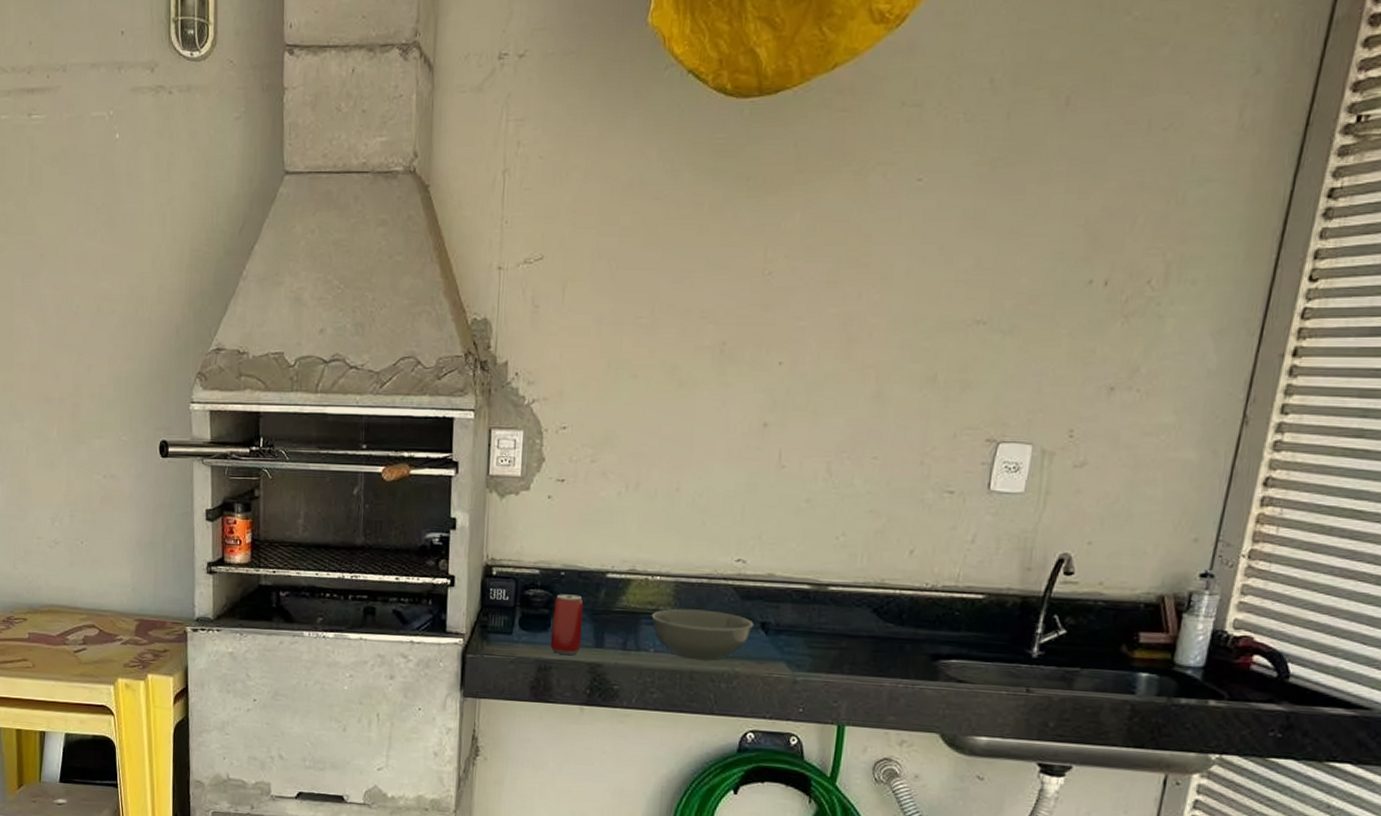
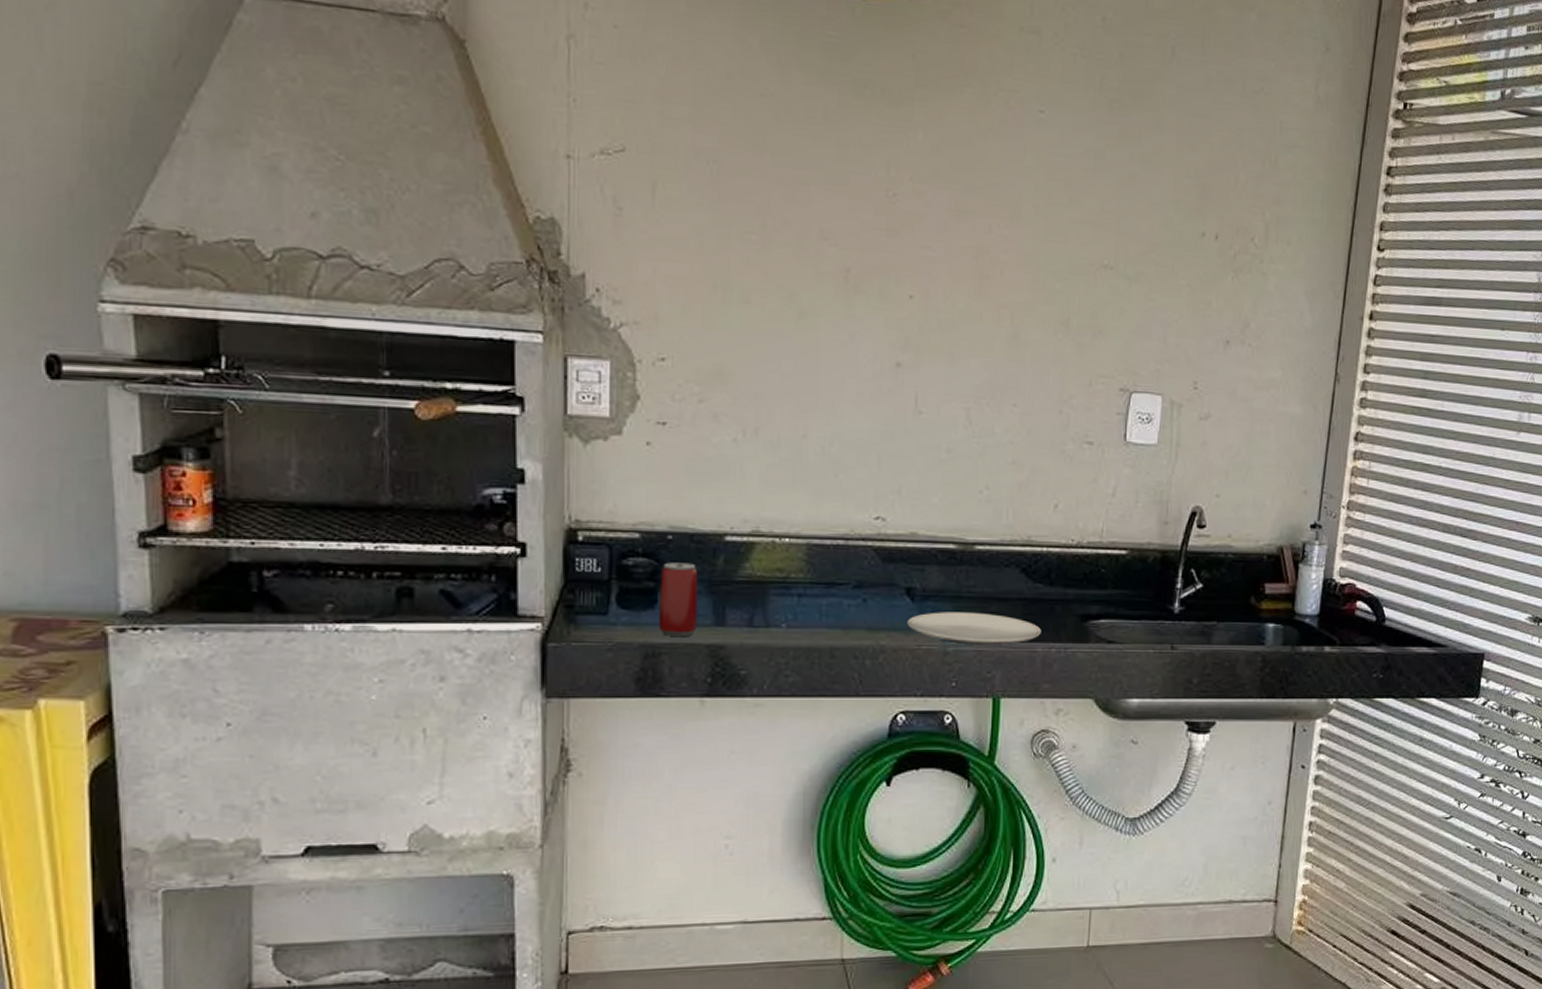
bowl: present [651,609,754,661] -> none [781,575,898,635]
plate: none [760,645,890,678] -> present [906,612,1041,646]

